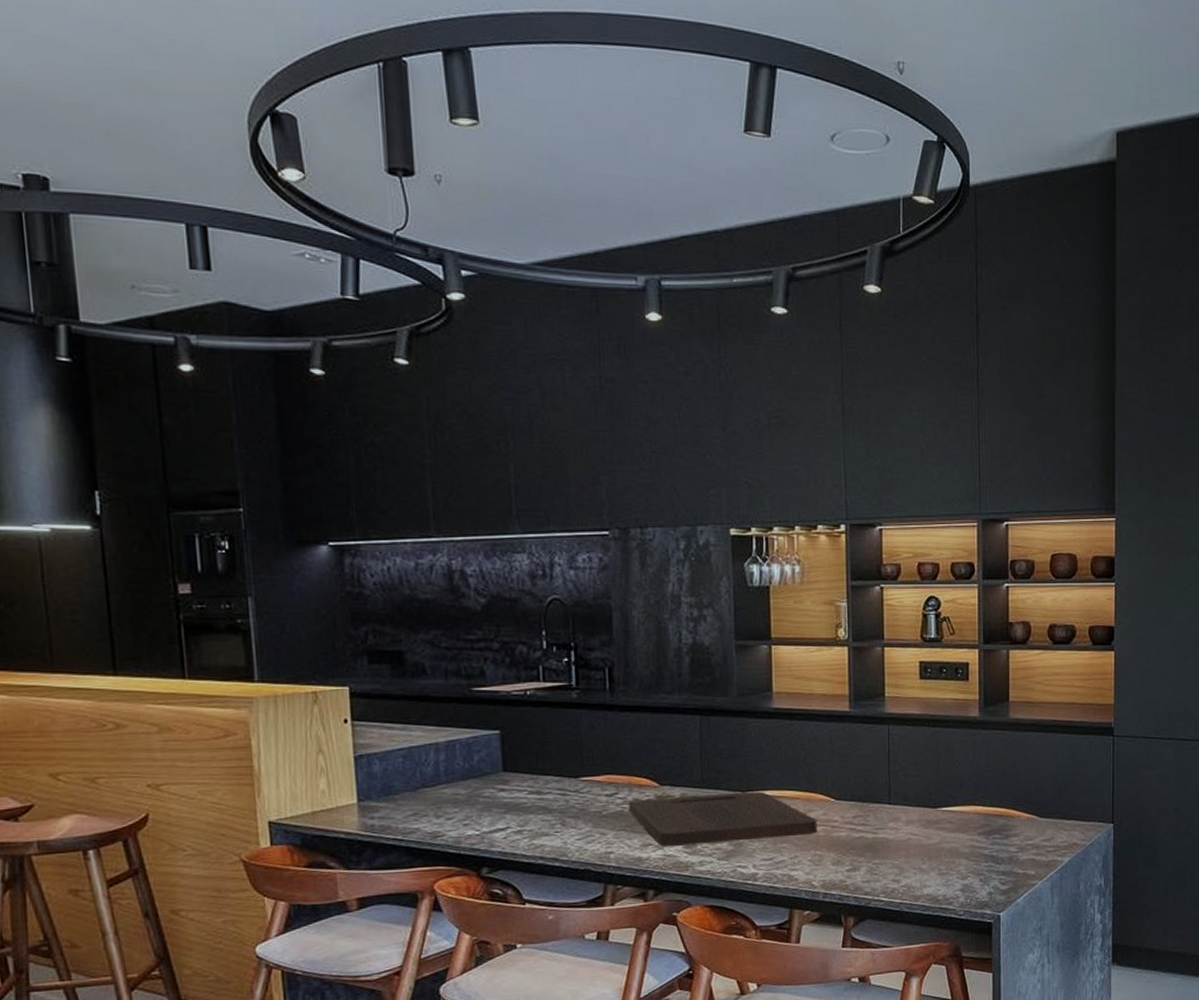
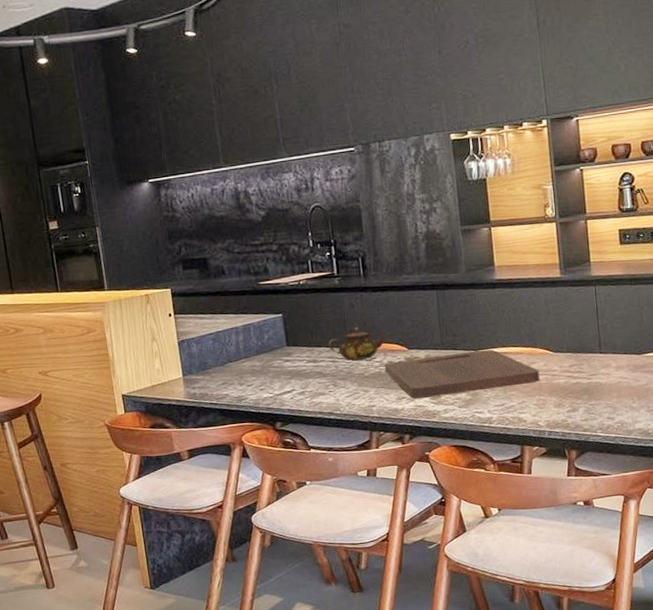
teapot: none [558,753,634,795] -> present [328,327,387,361]

